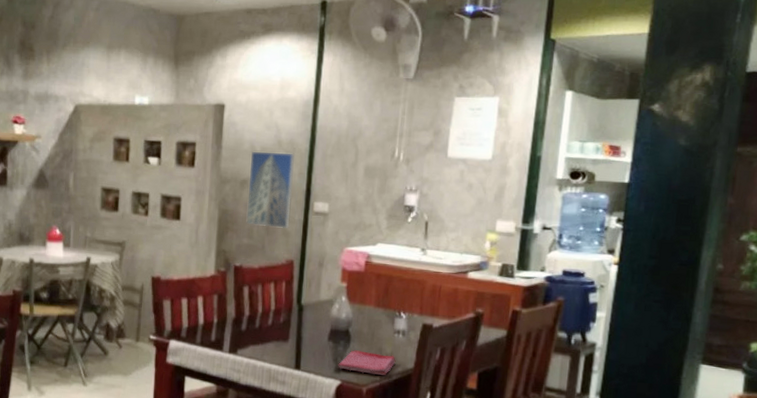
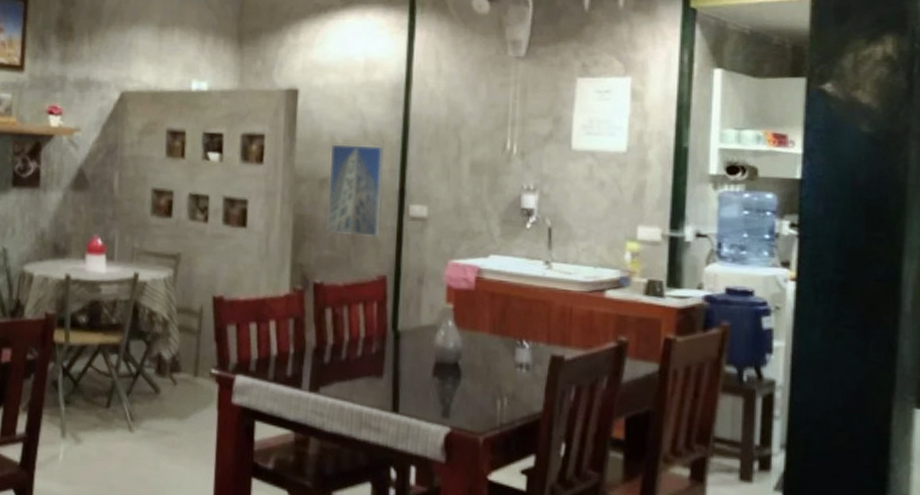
dish towel: present [338,350,396,376] -> none [446,388,520,422]

